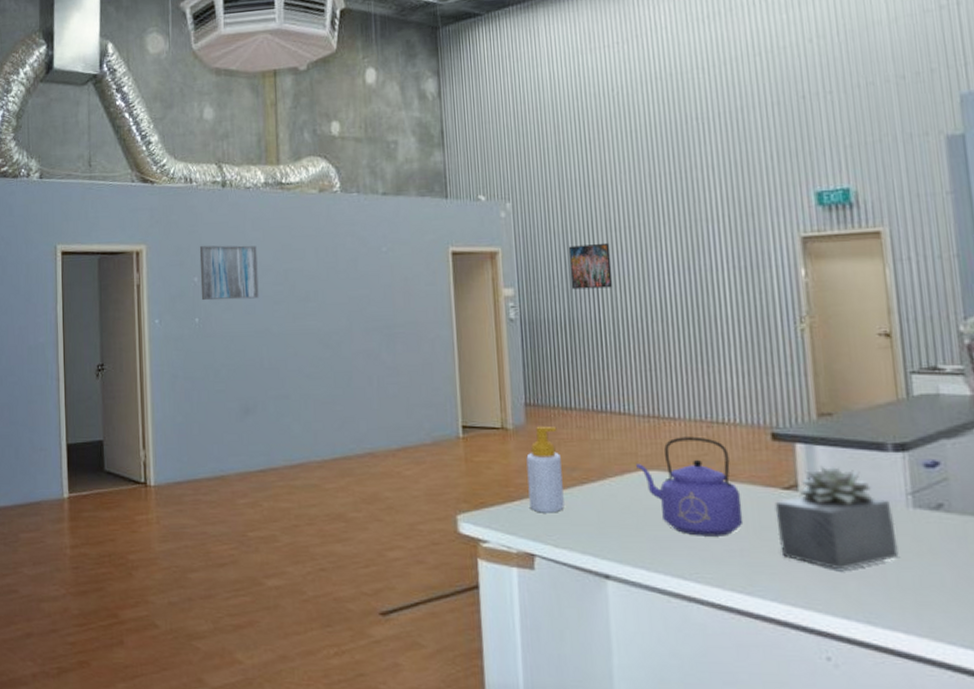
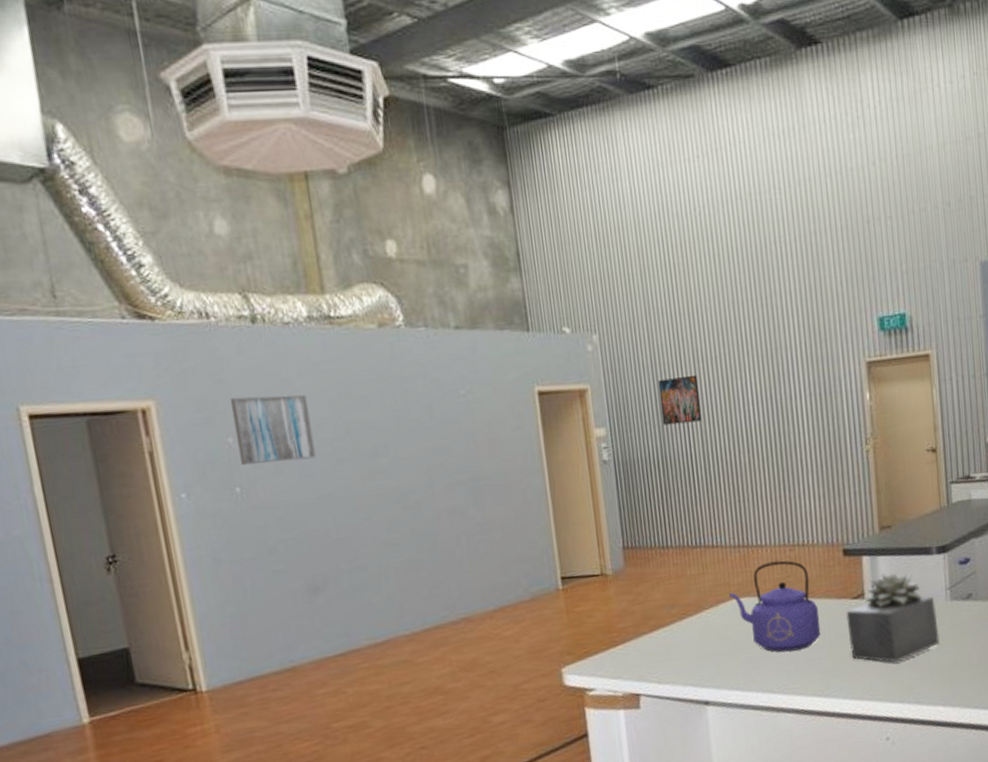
soap bottle: present [526,425,564,513] -> none [627,567,665,654]

